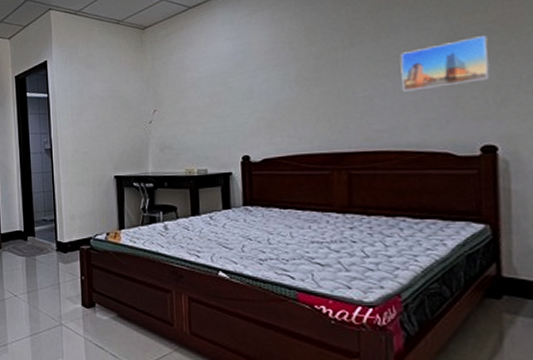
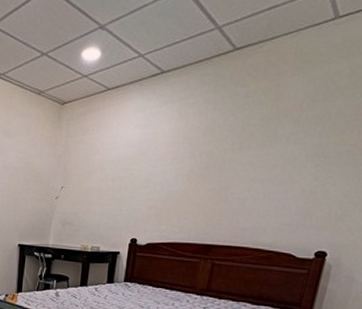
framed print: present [400,35,490,92] -> none [271,156,346,198]

